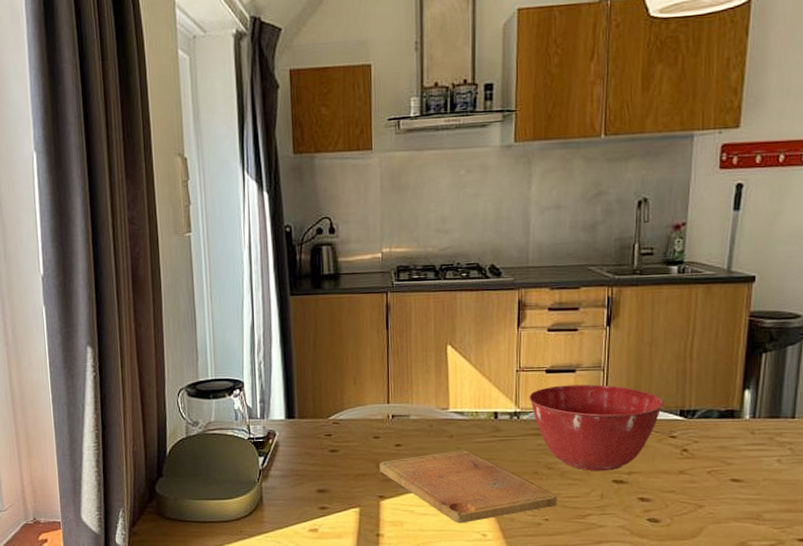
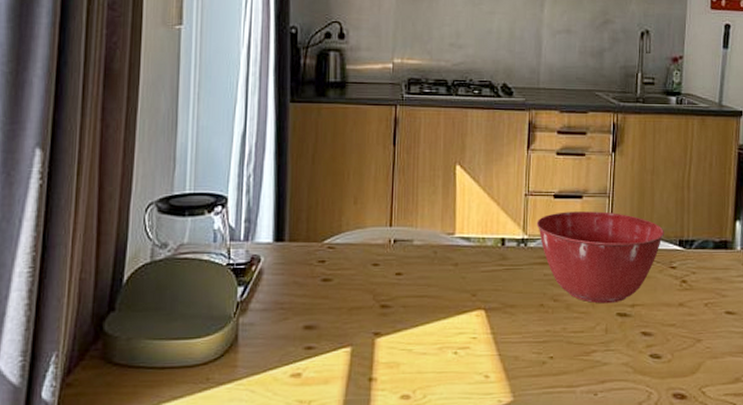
cutting board: present [379,450,557,524] -> none [377,280,562,364]

